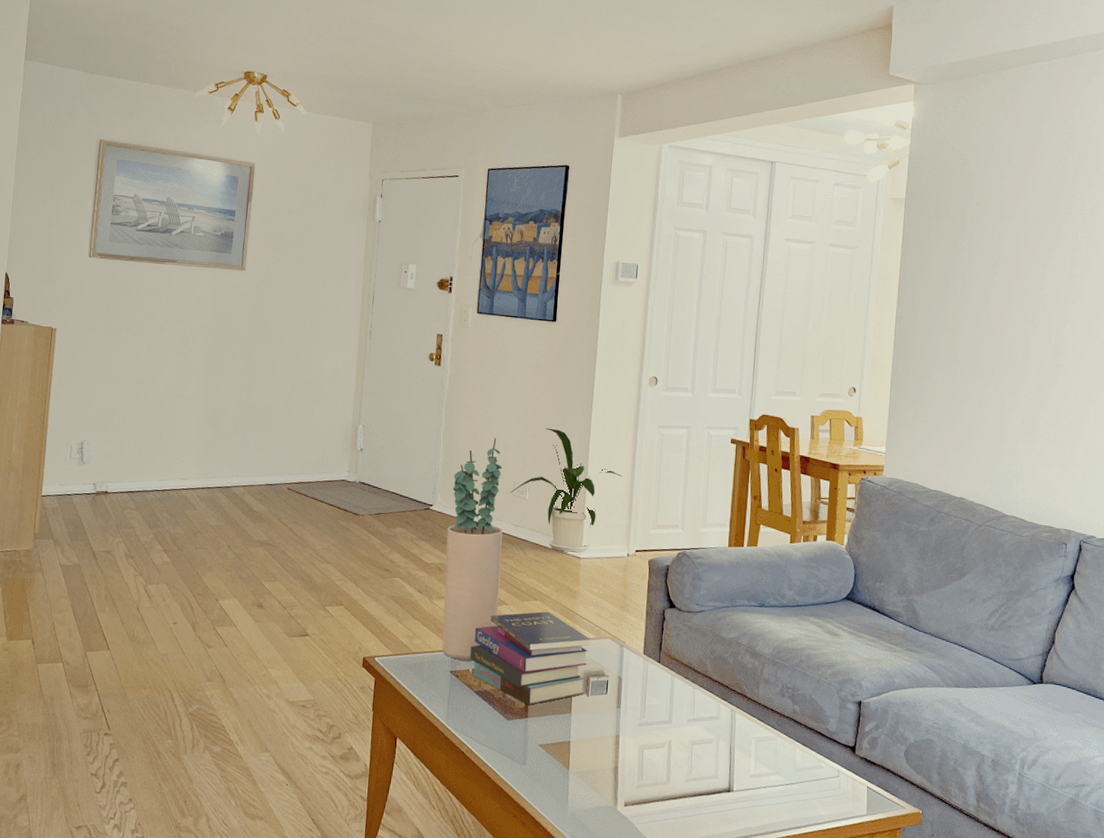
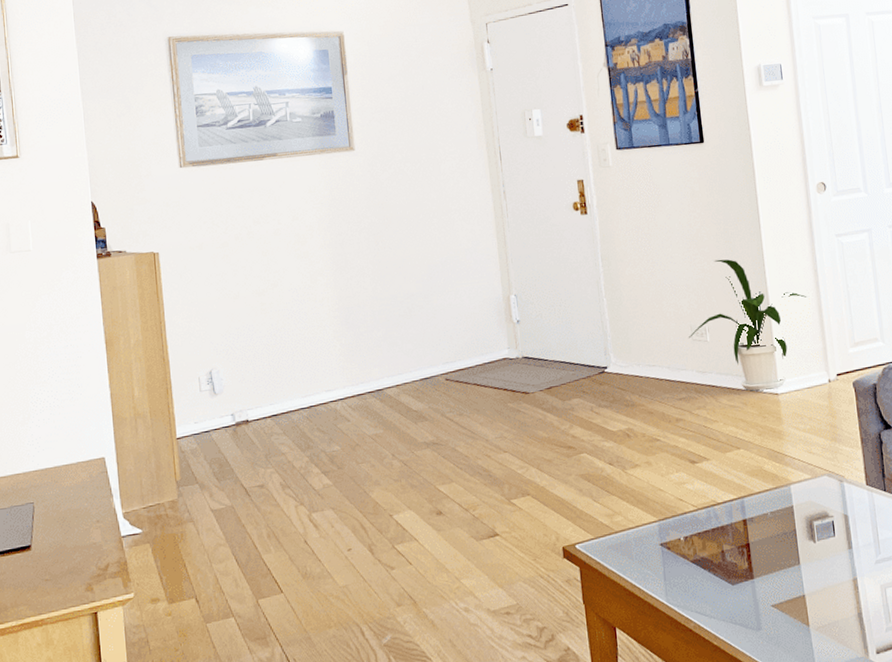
vase: present [442,438,503,661] -> none [624,281,702,530]
books: present [470,611,591,705] -> none [678,458,810,565]

